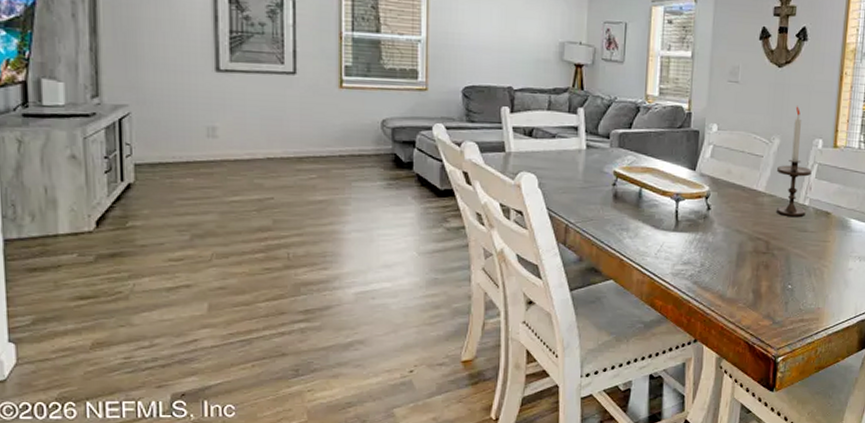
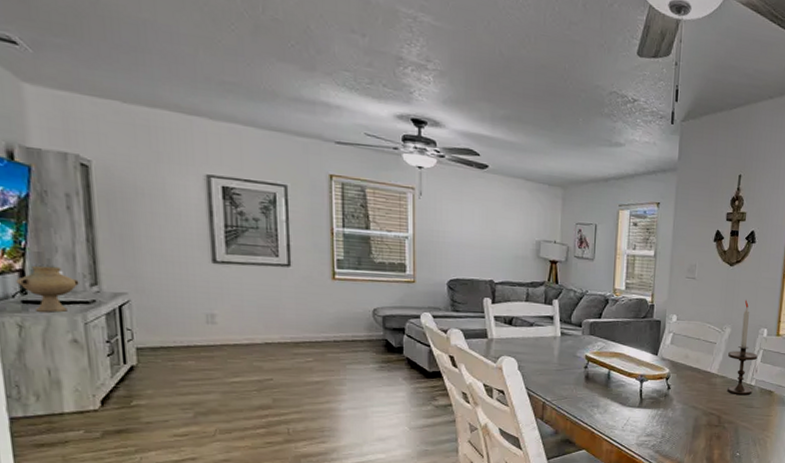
vase: none [18,76,80,127] -> present [16,265,79,313]

